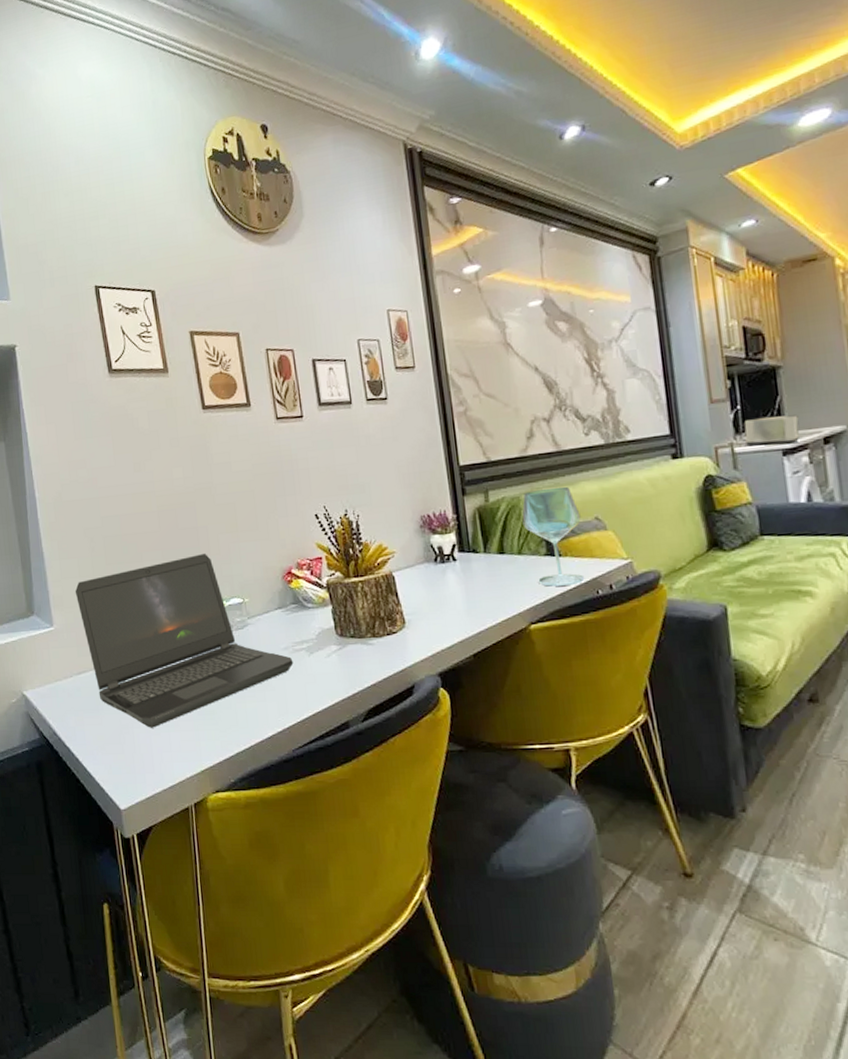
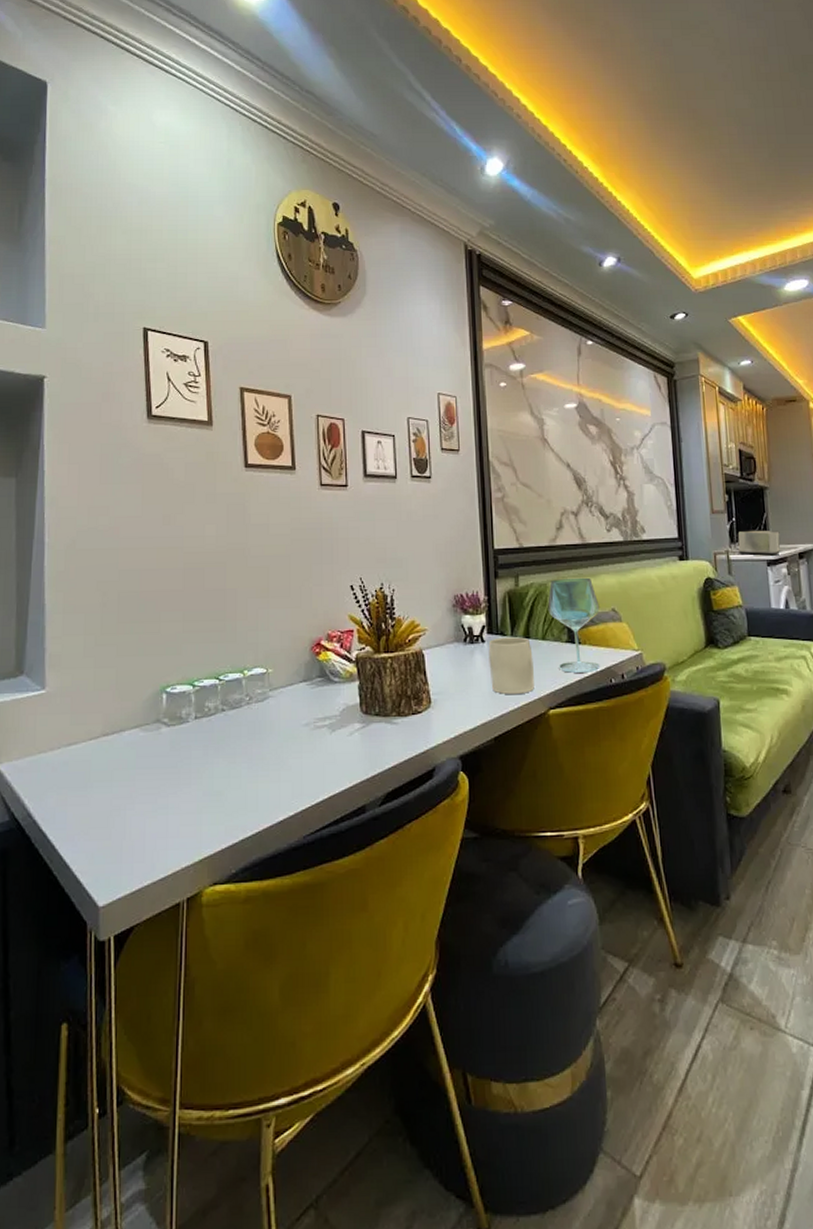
laptop computer: present [75,553,294,728] -> none [76,617,314,810]
mug: none [460,553,513,612] -> present [488,637,534,695]

